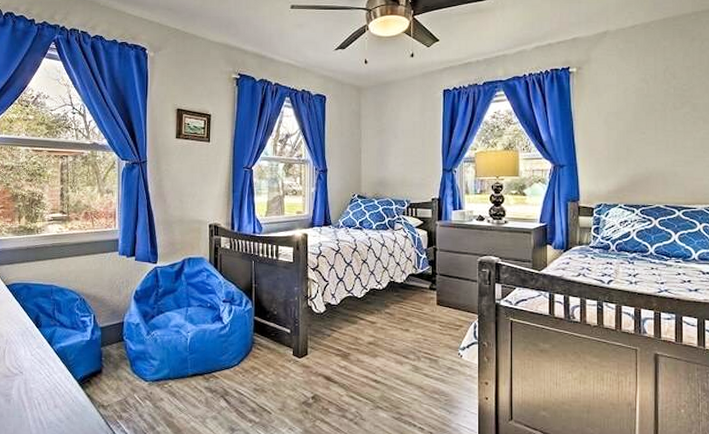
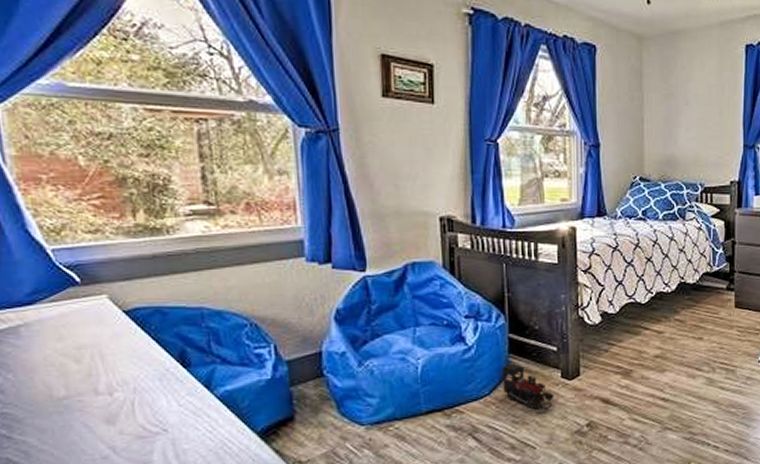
toy train: none [247,340,287,382] -> present [501,363,554,411]

